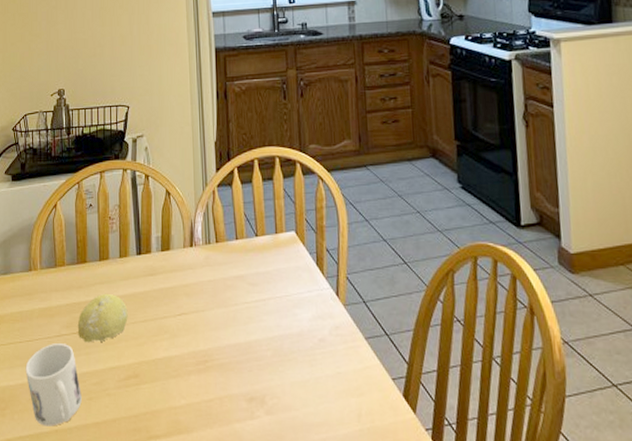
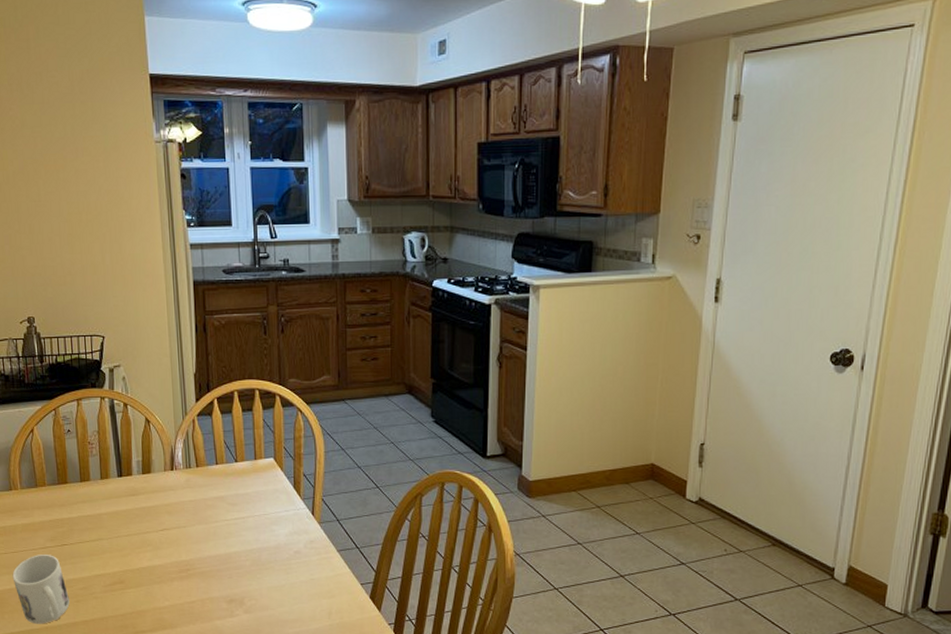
fruit: present [77,293,128,343] -> none [61,511,112,554]

